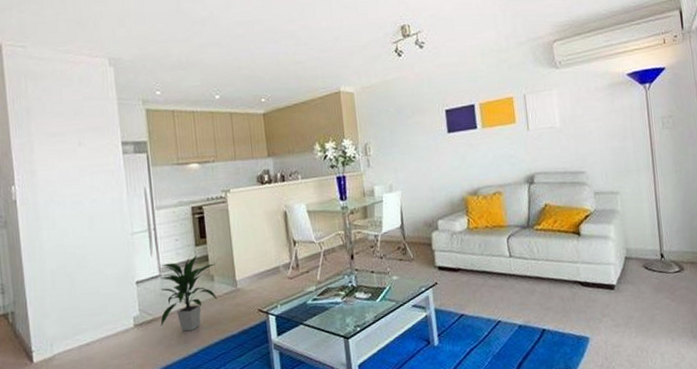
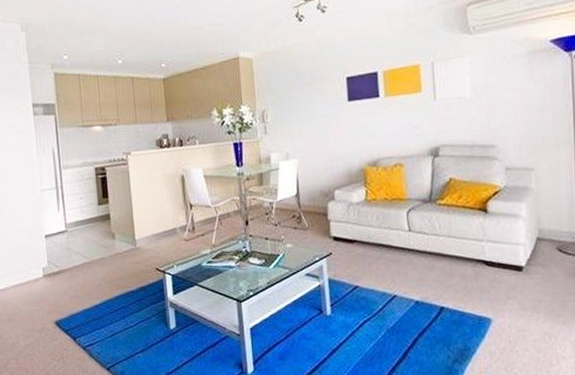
indoor plant: present [160,255,218,332] -> none [66,214,119,284]

